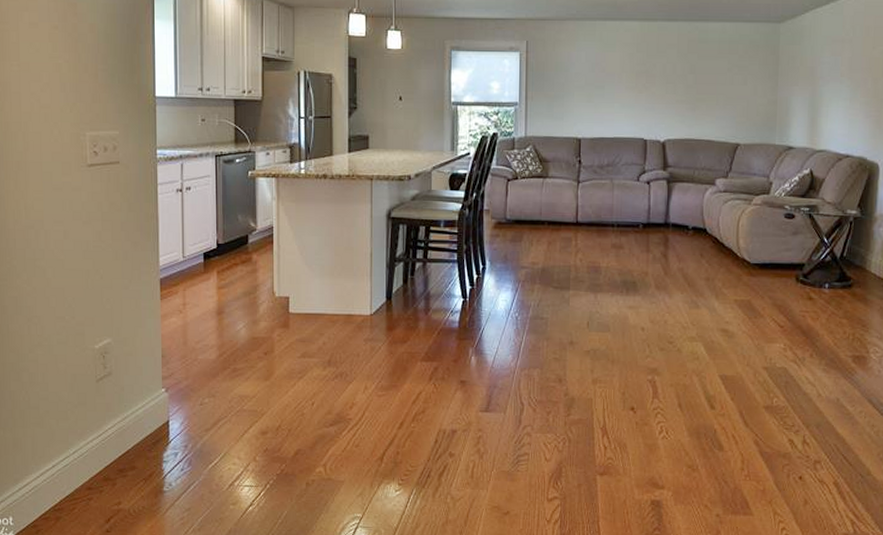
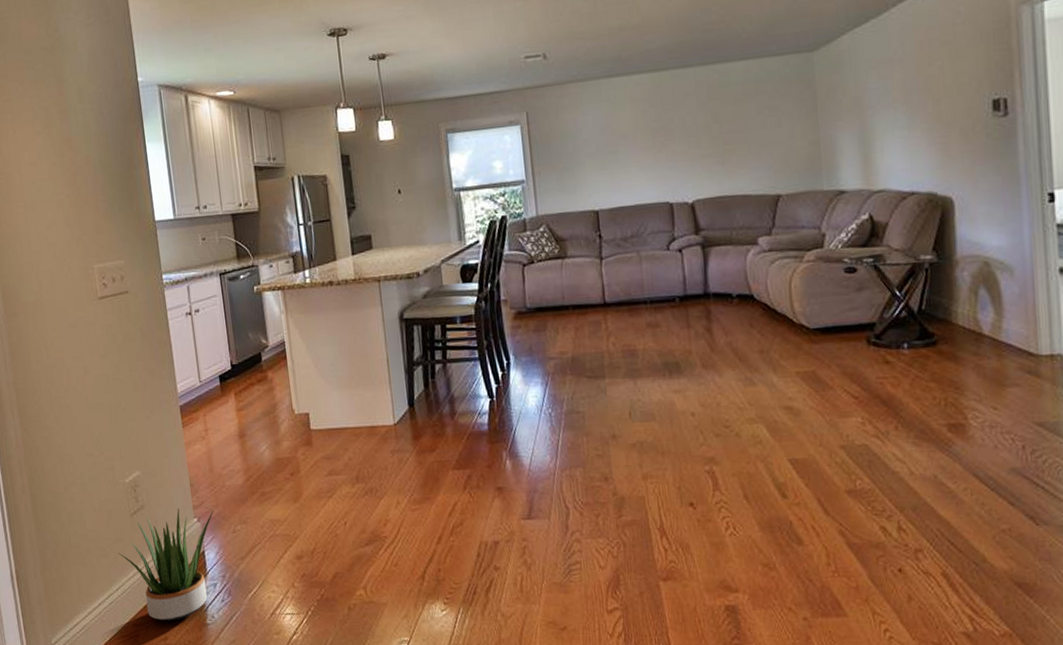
potted plant: none [79,377,183,487] -> present [118,508,214,622]

